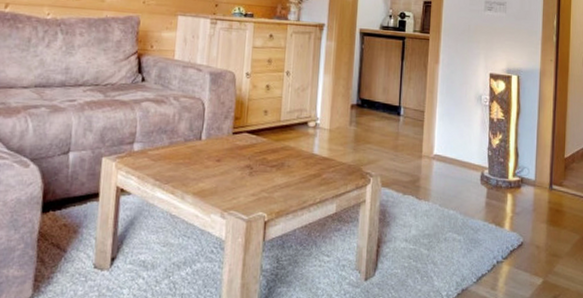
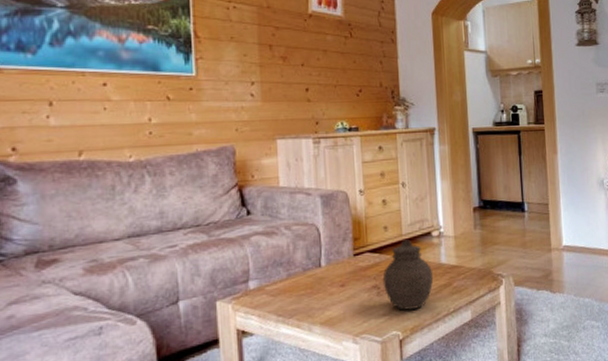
jar: none [256,126,305,194] -> present [382,240,434,310]

